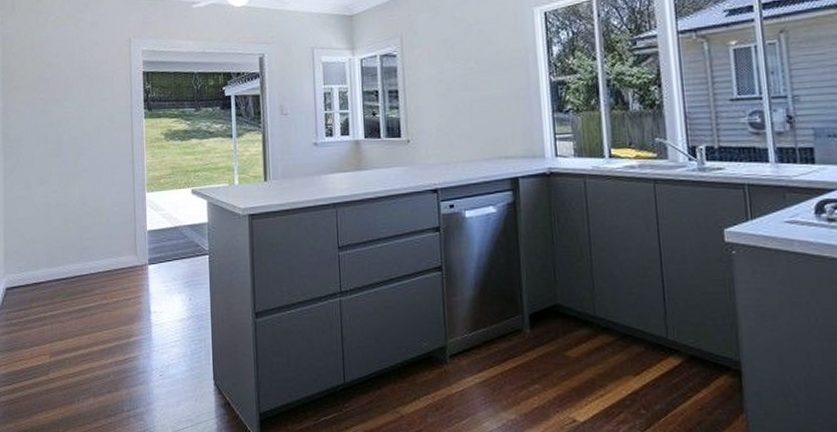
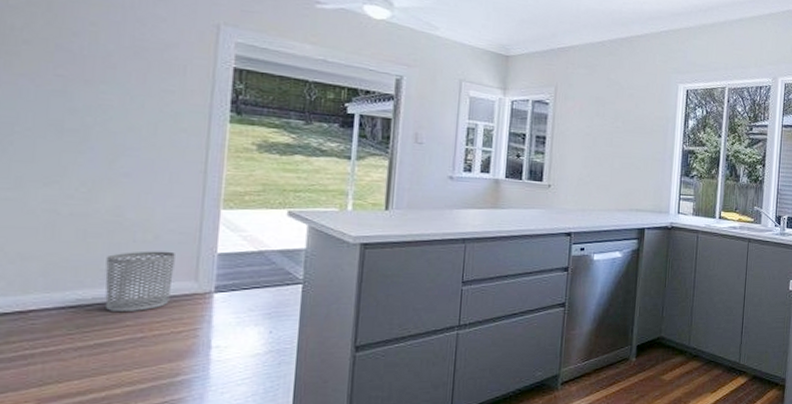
waste bin: none [80,231,121,283] -> present [105,251,175,313]

